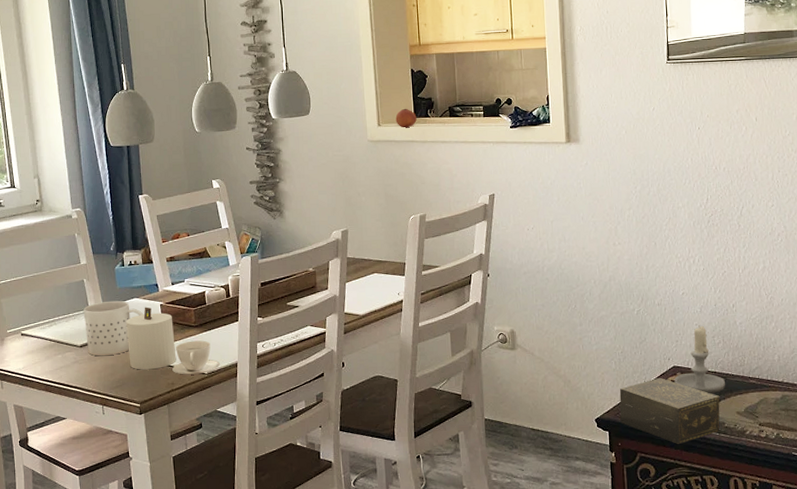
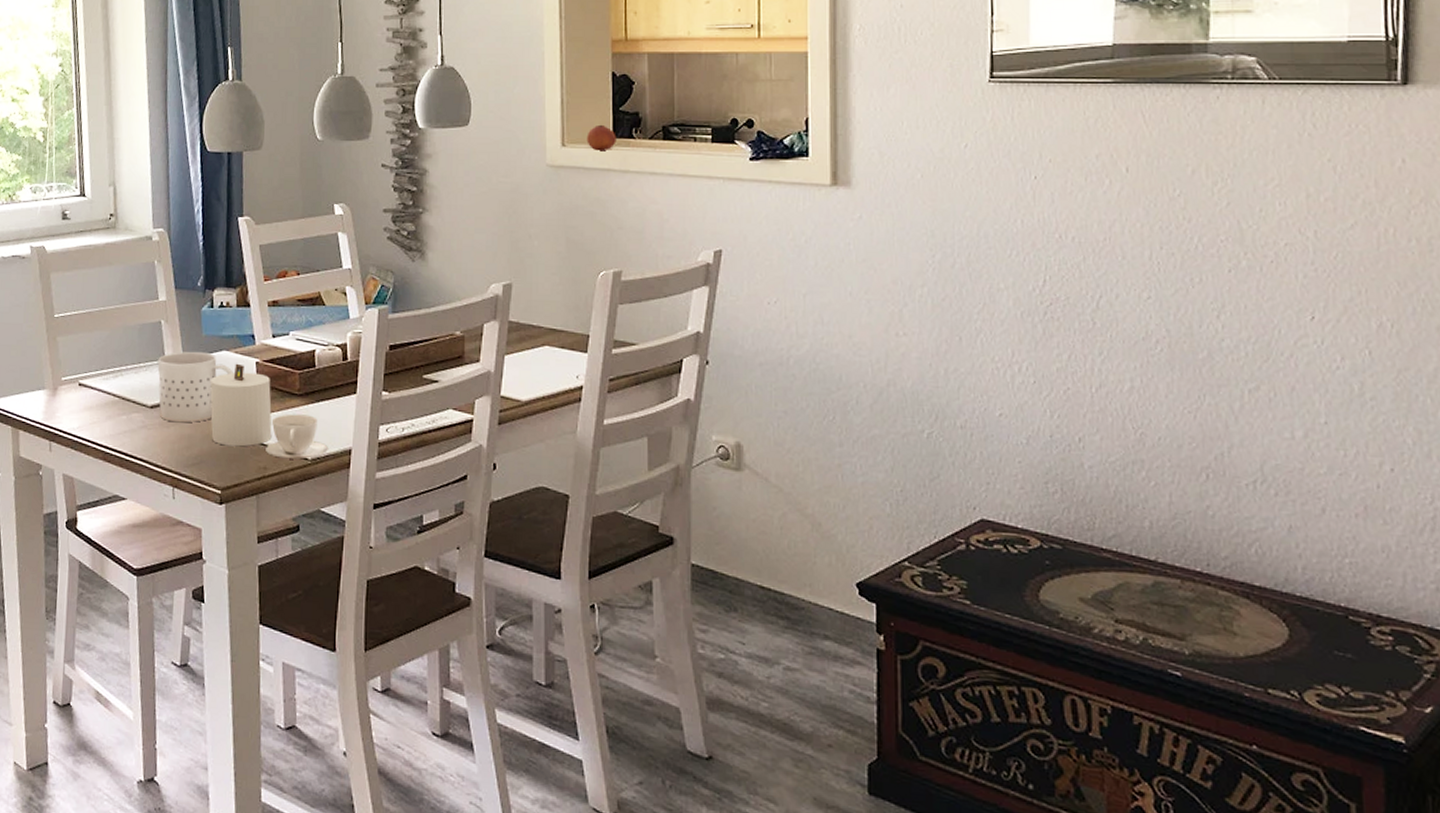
decorative box: present [619,377,720,445] -> none [894,533,1053,637]
candle: present [674,324,726,394] -> none [981,462,1064,567]

